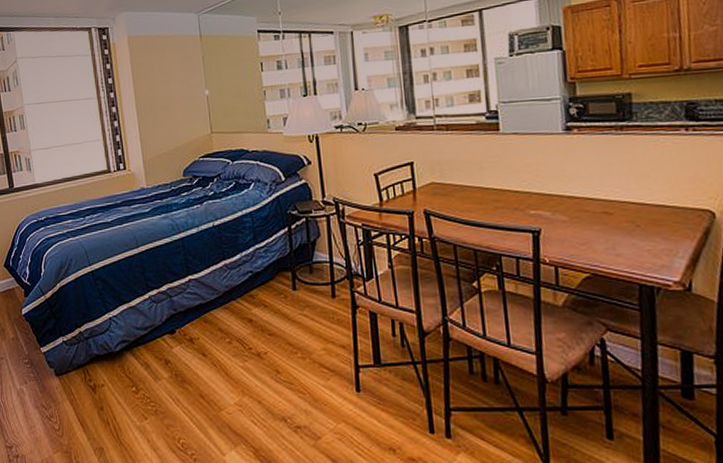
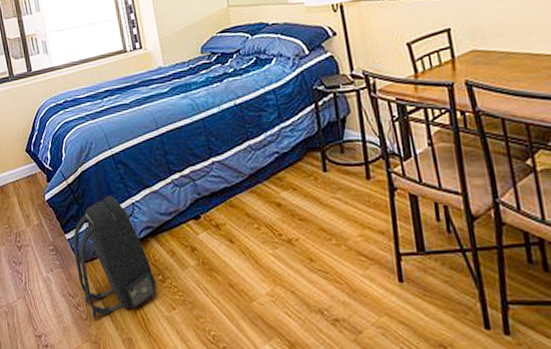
backpack: none [49,310,131,429] -> present [73,195,158,319]

